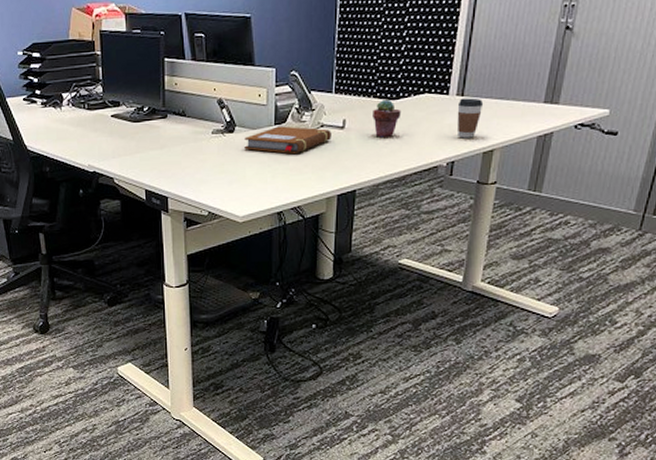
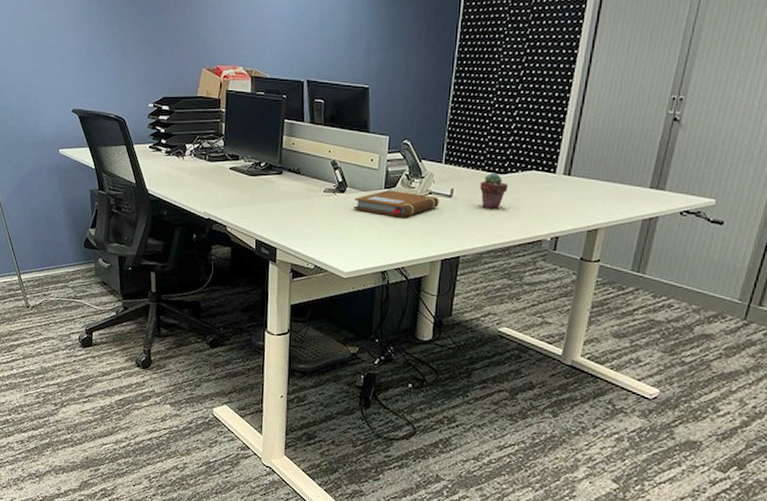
coffee cup: present [457,98,484,139] -> none [562,177,590,216]

